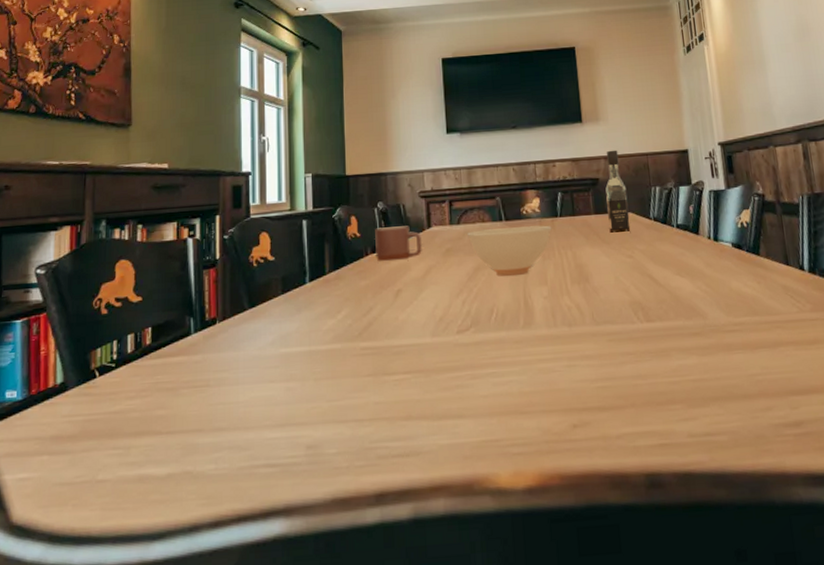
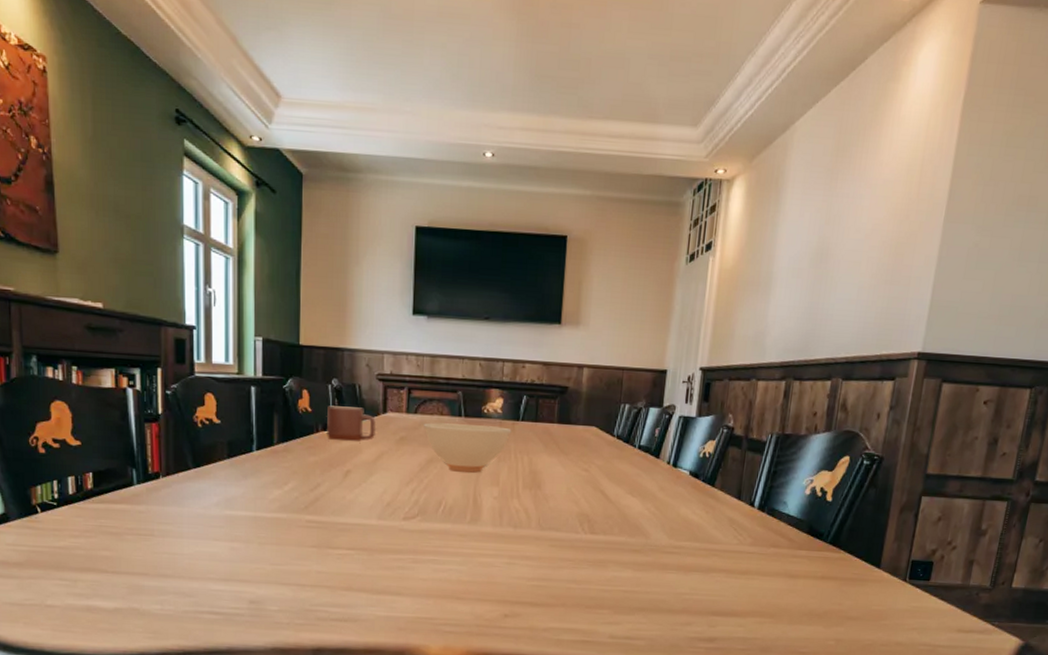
bottle: present [605,150,631,234] -> none [570,358,595,448]

